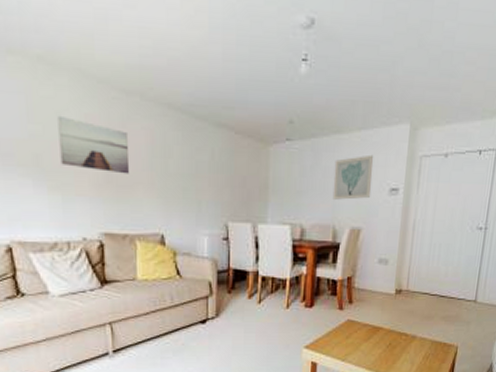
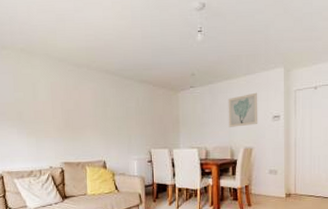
wall art: present [57,115,130,174] -> none [33,85,81,121]

